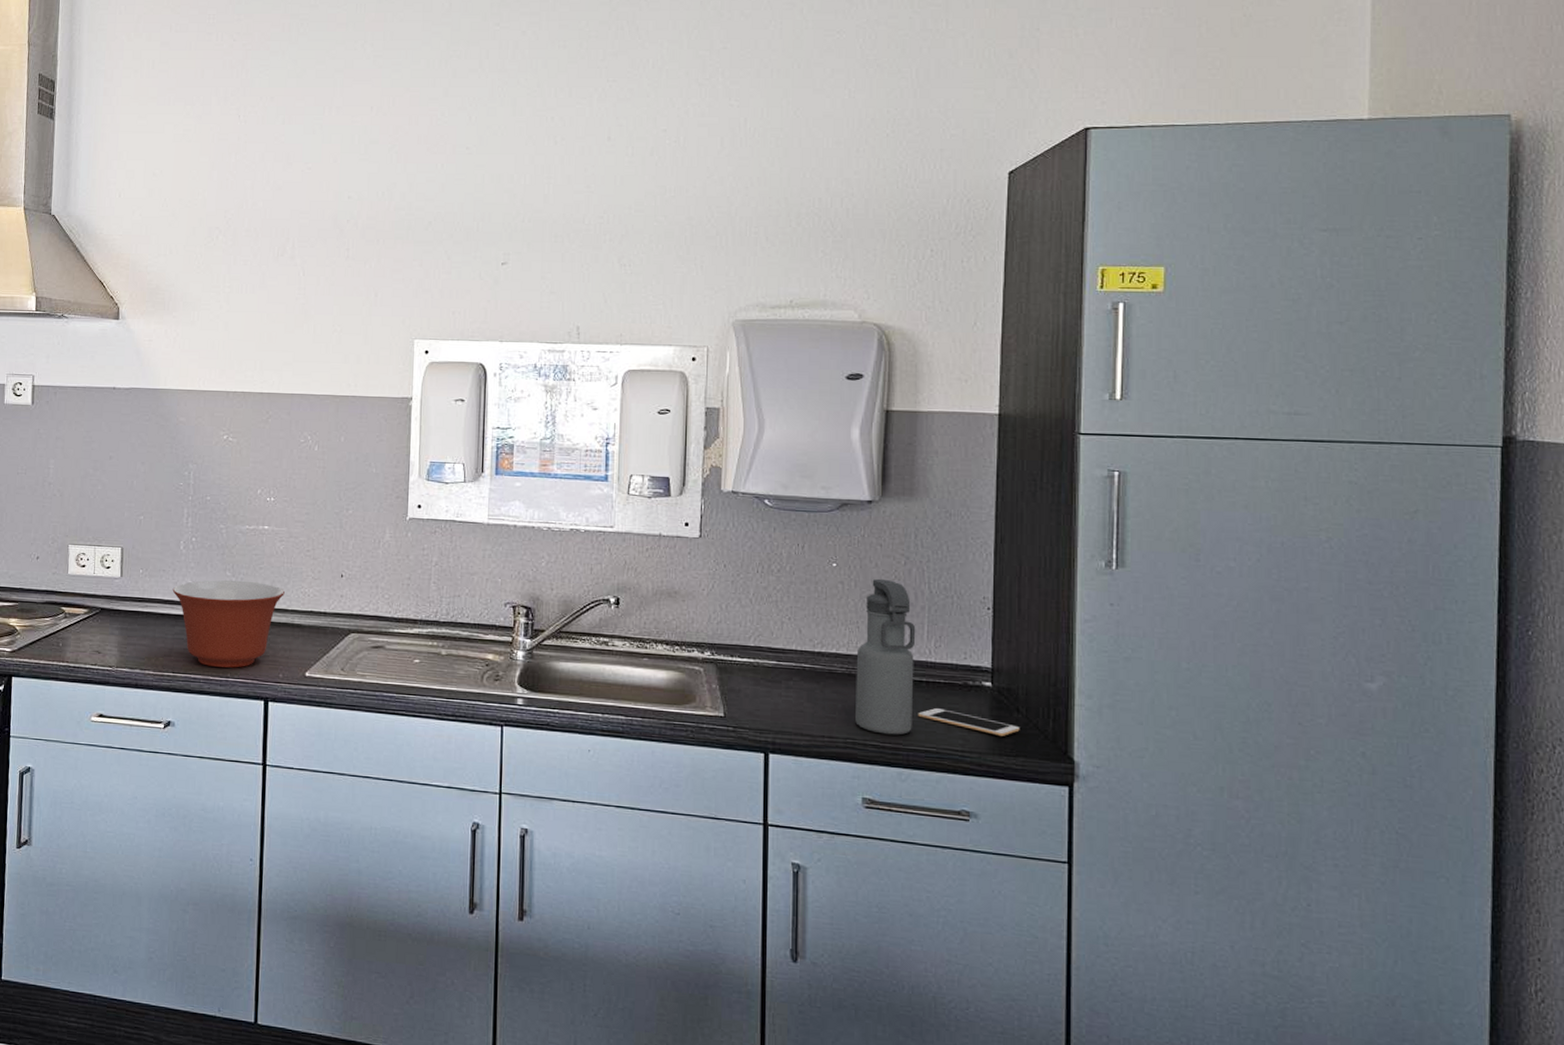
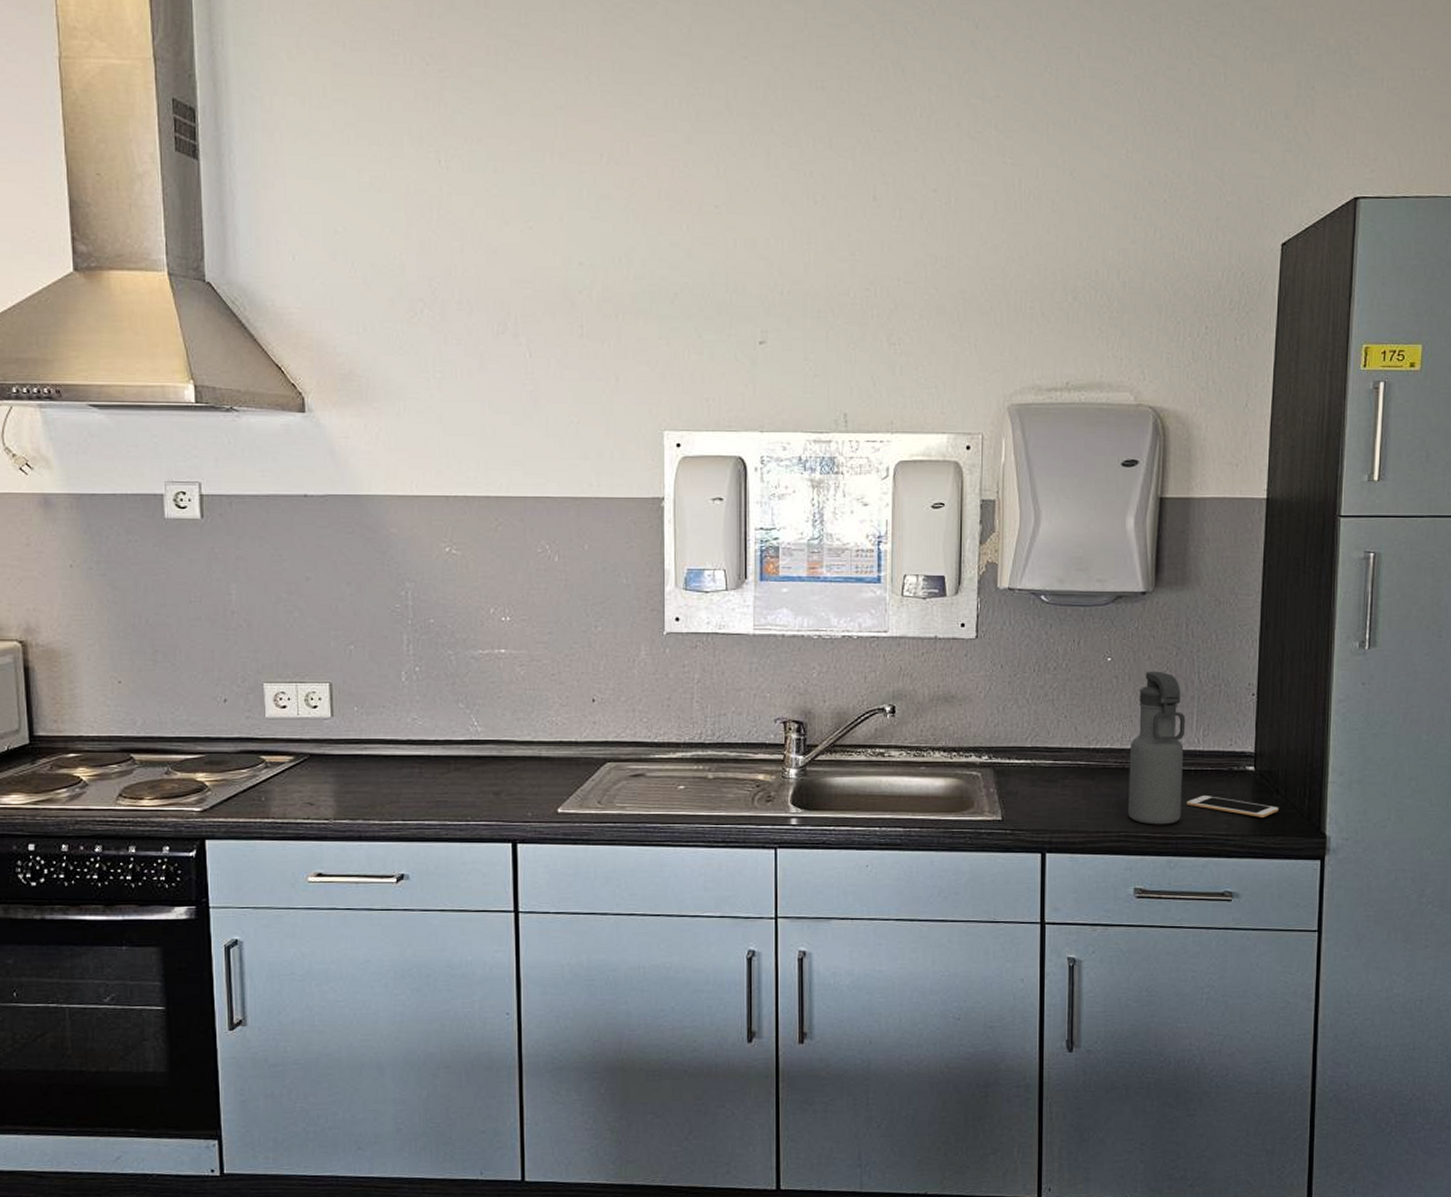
mixing bowl: present [172,580,285,668] -> none [395,713,528,810]

